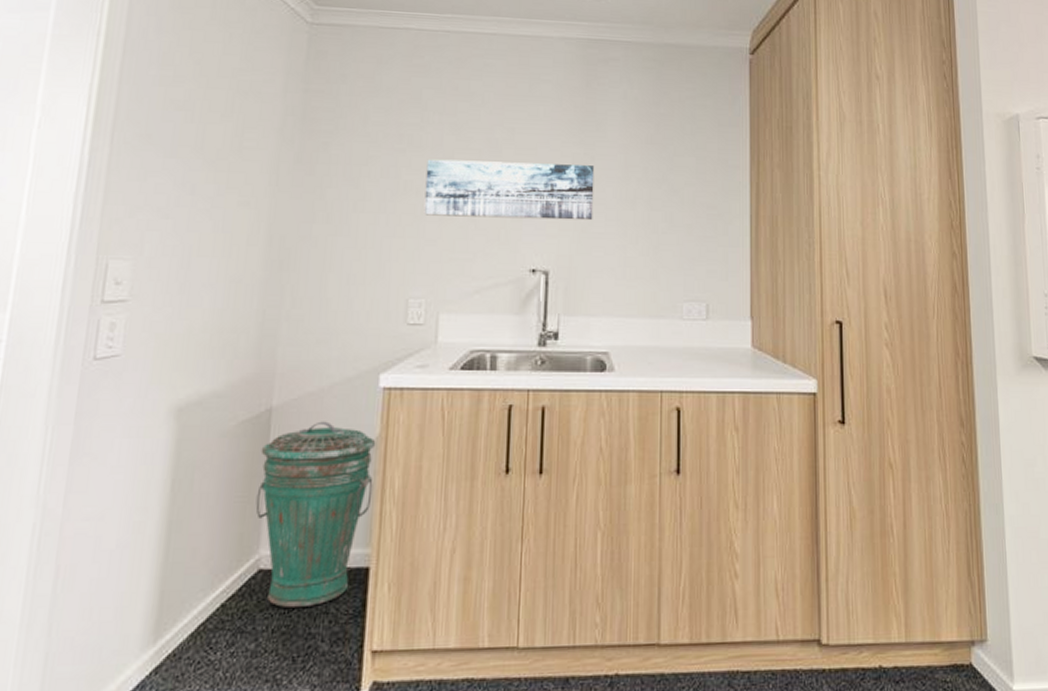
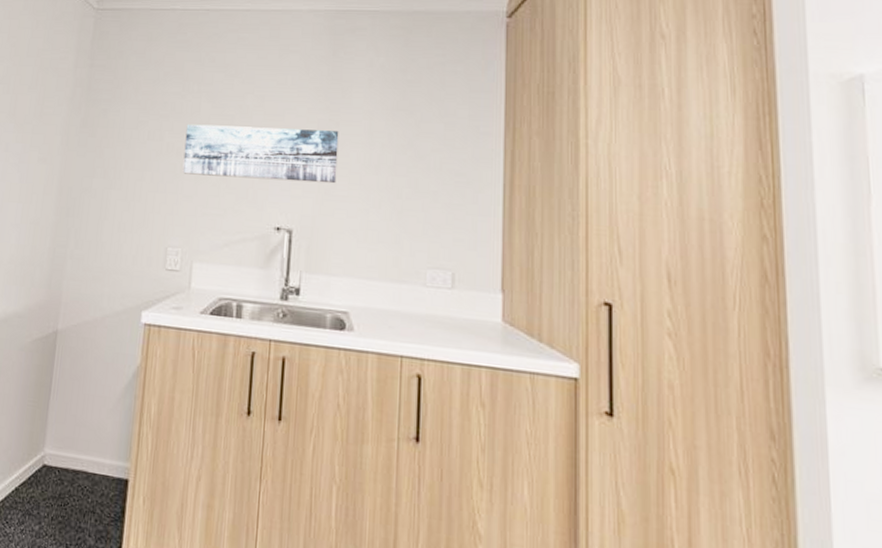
trash can: present [255,421,376,609] -> none [43,346,137,504]

